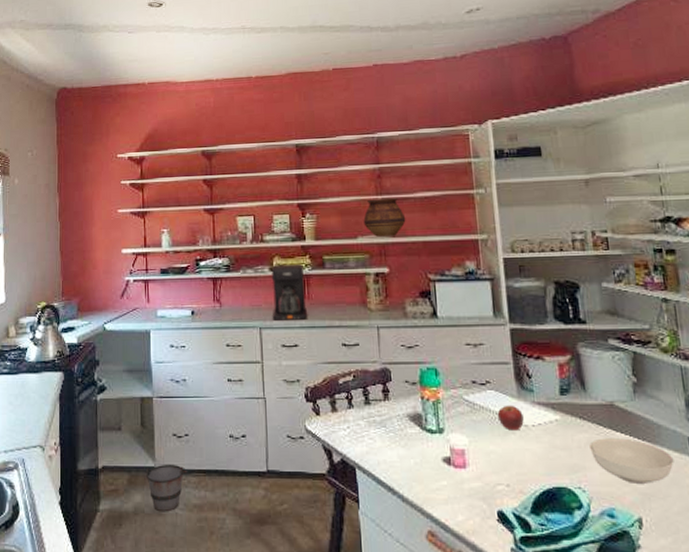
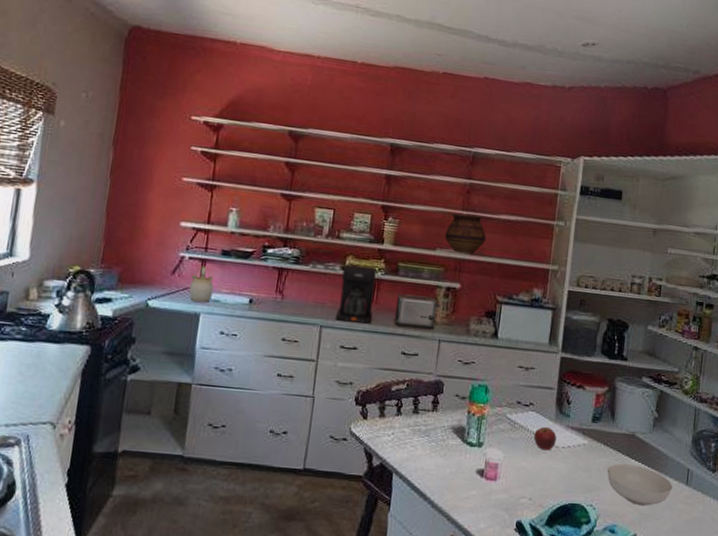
jug: none [138,286,159,321] -> present [189,265,214,303]
bucket: present [145,464,188,512] -> none [171,453,219,502]
toaster: none [327,285,372,319] -> present [393,293,440,330]

